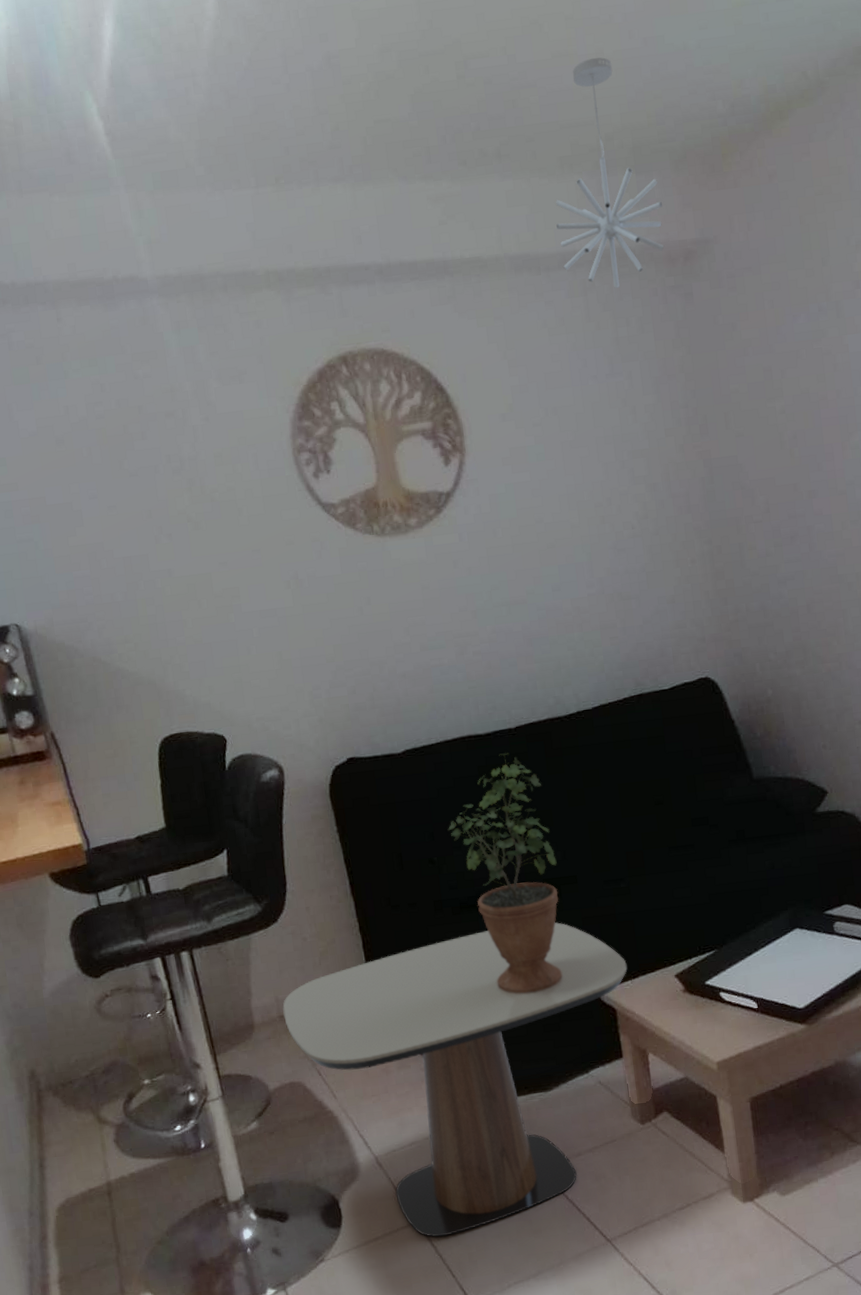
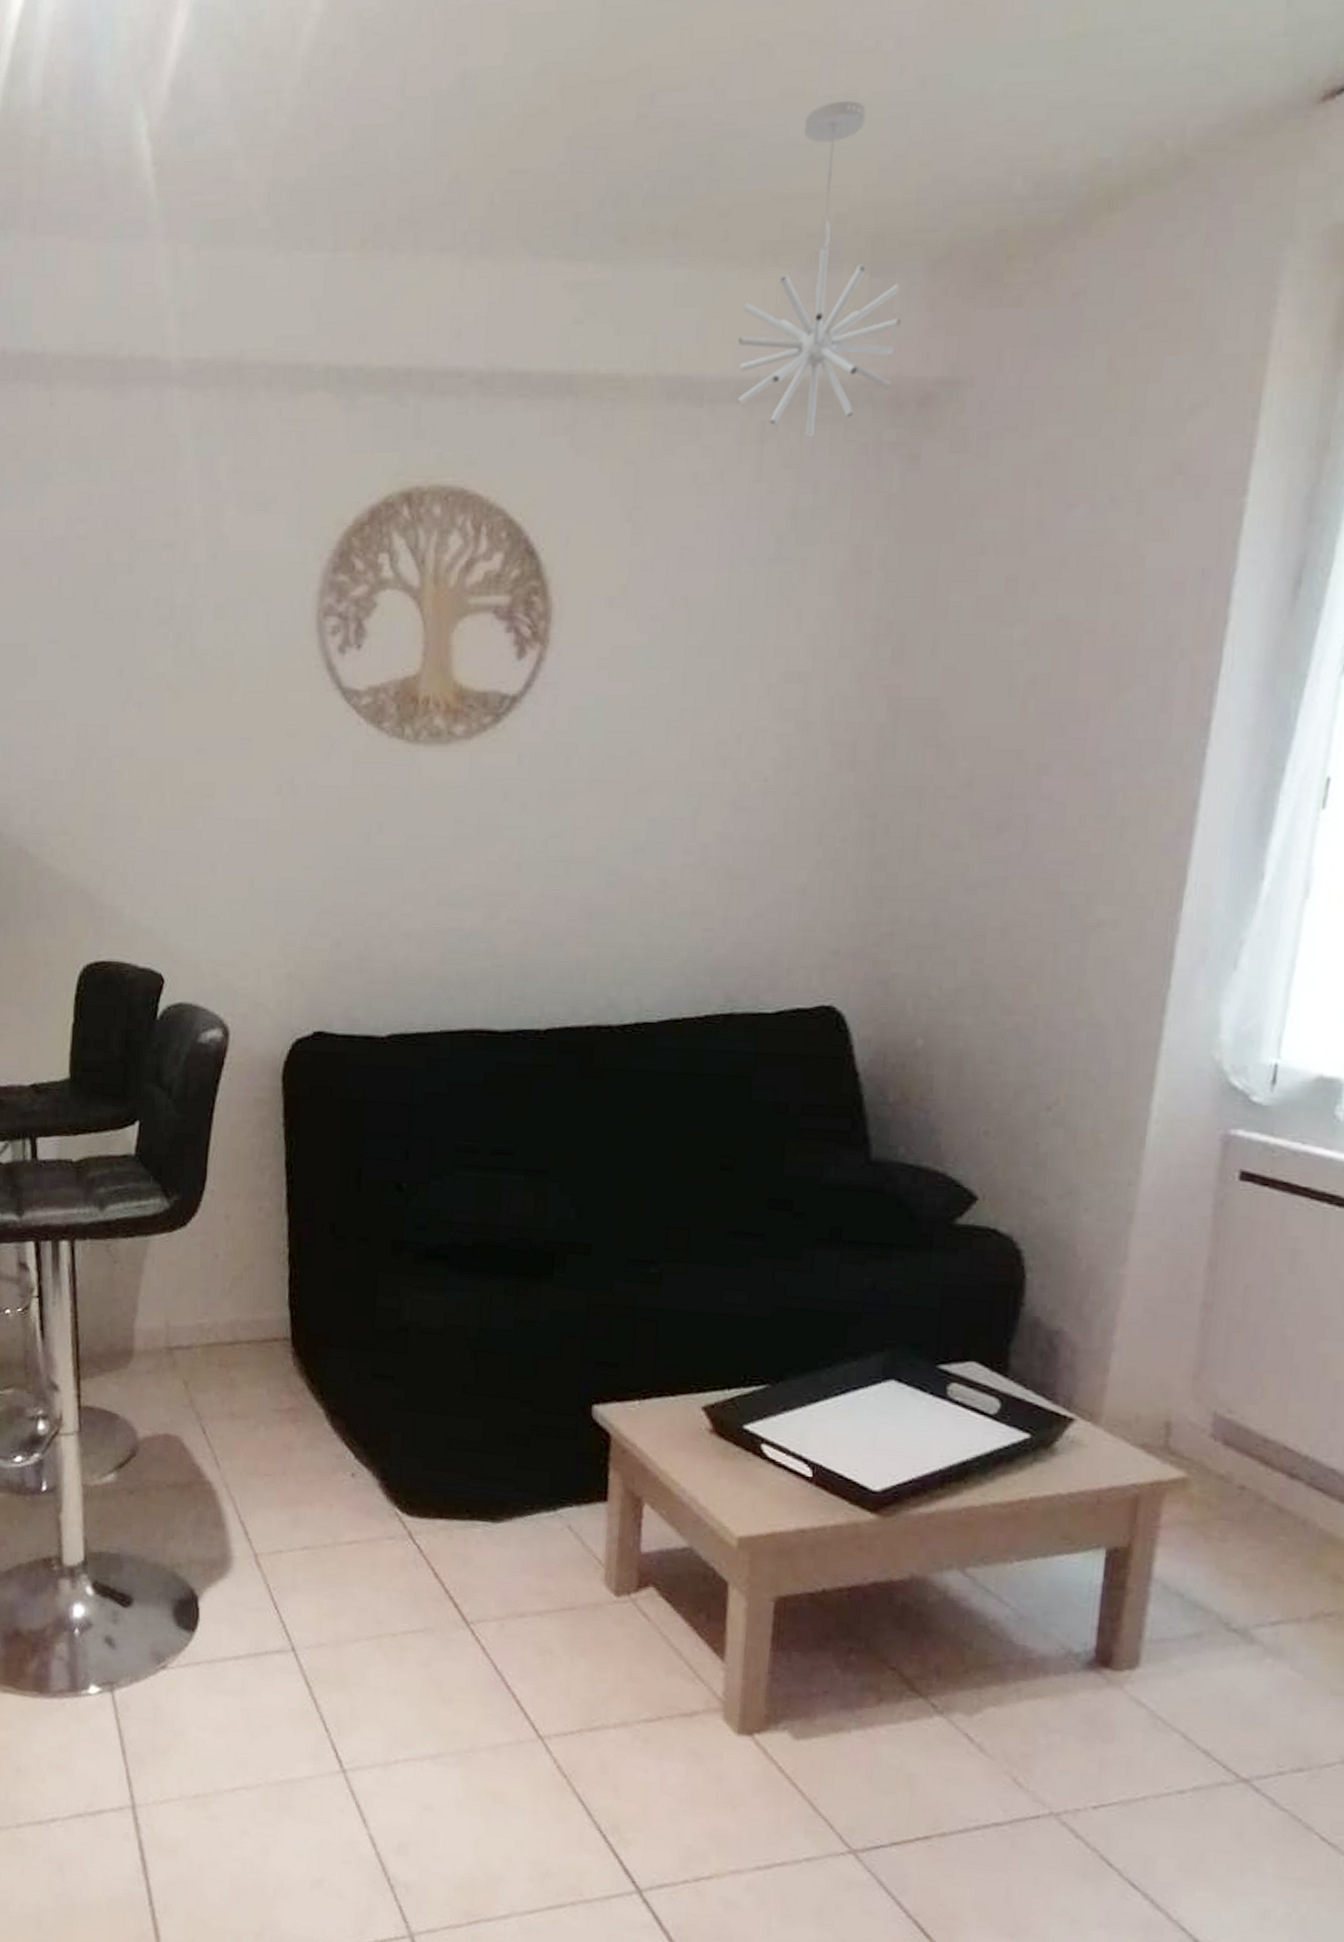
side table: present [283,922,628,1238] -> none [172,1293,638,1677]
potted plant: present [447,753,563,994] -> none [428,1061,568,1389]

